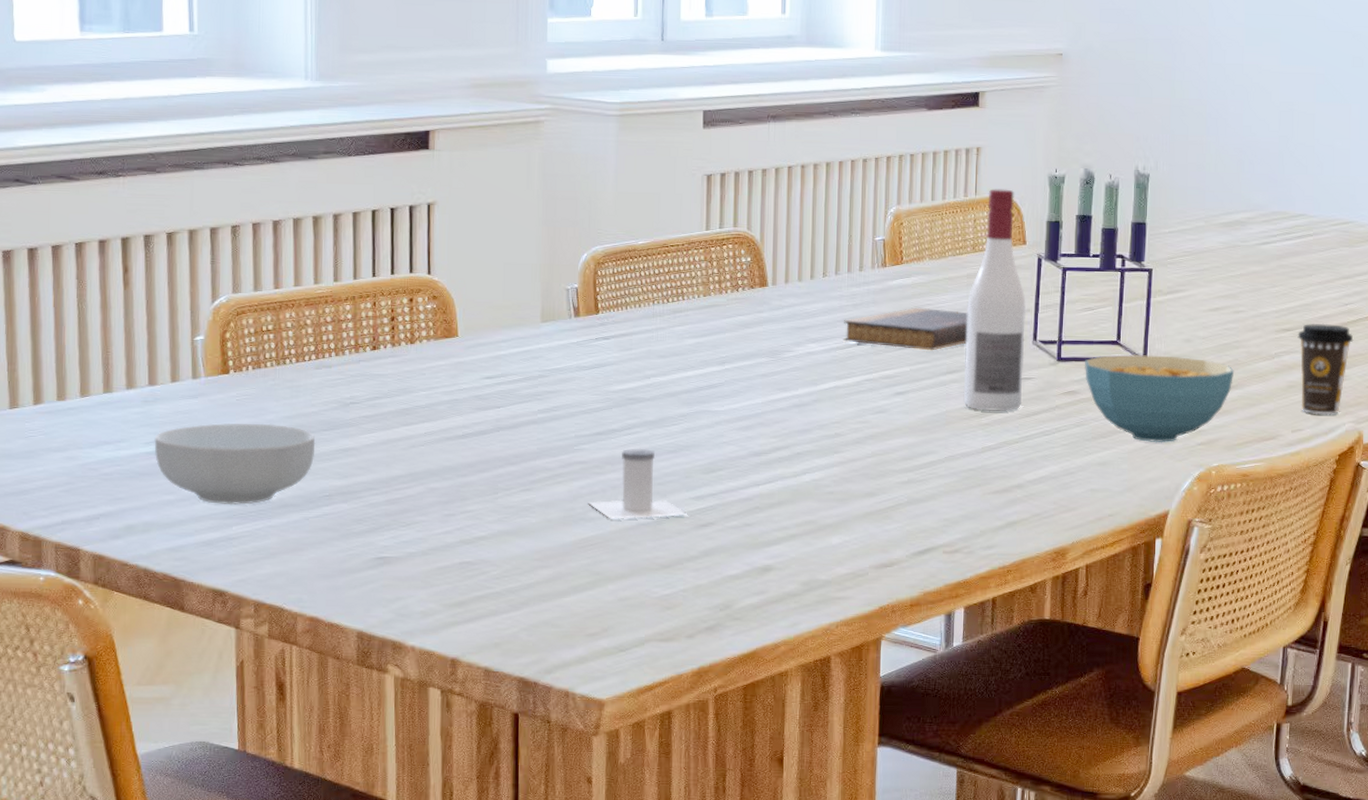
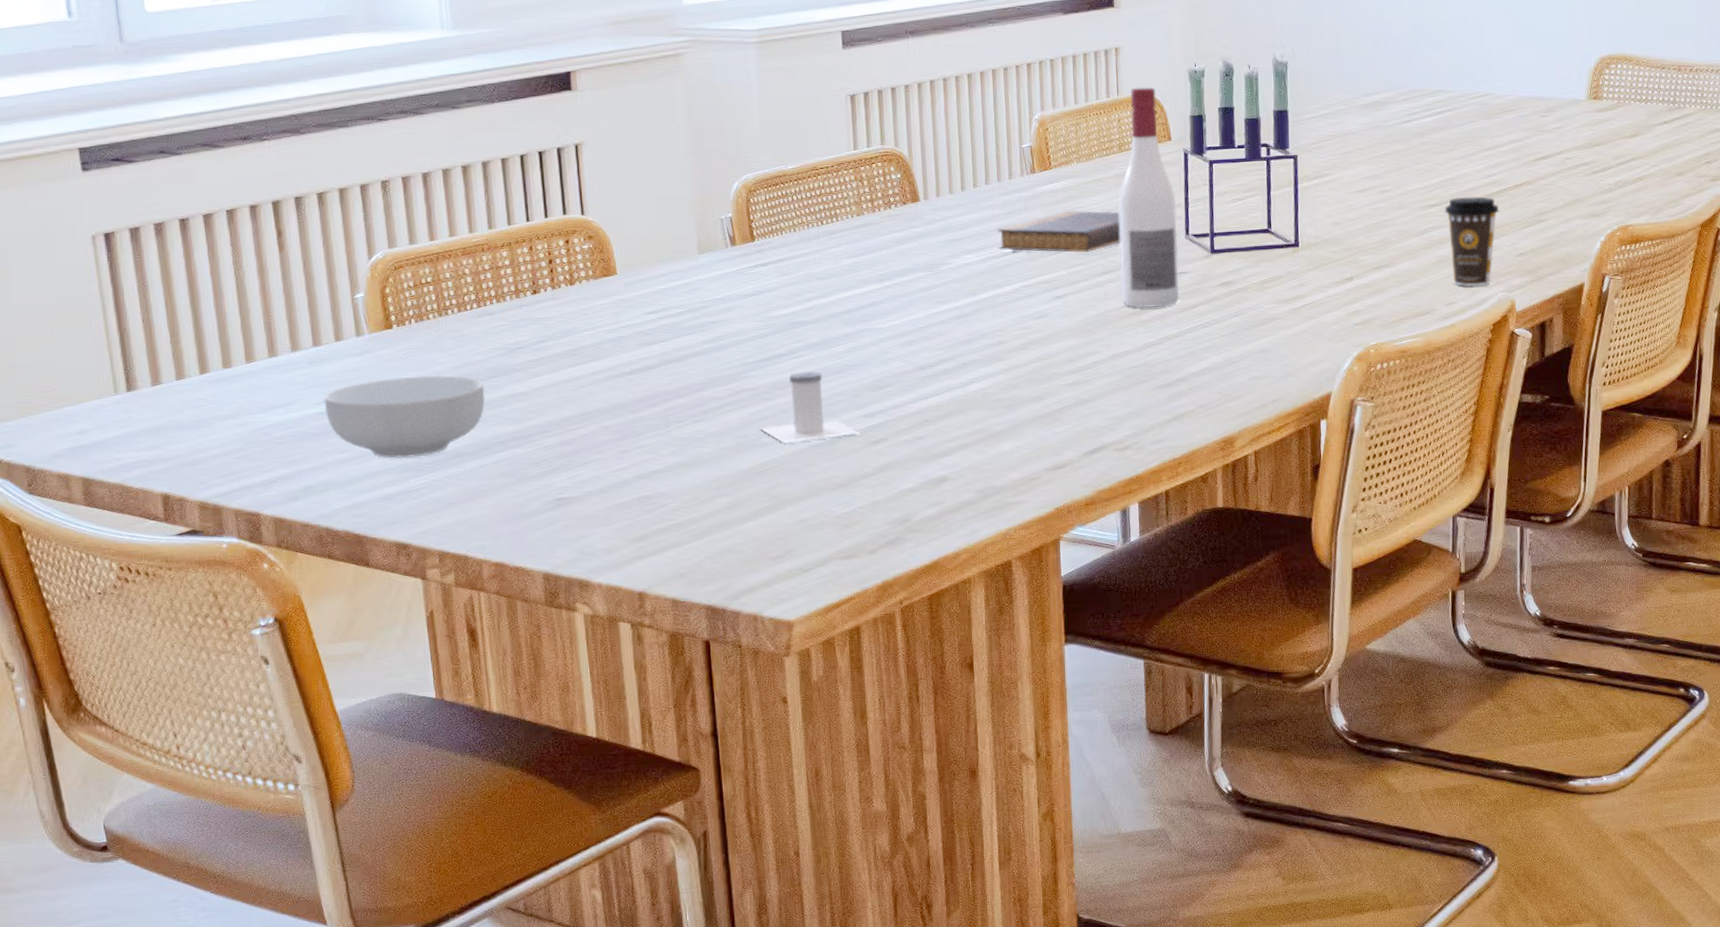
cereal bowl: present [1084,354,1235,443] -> none [1237,240,1386,327]

